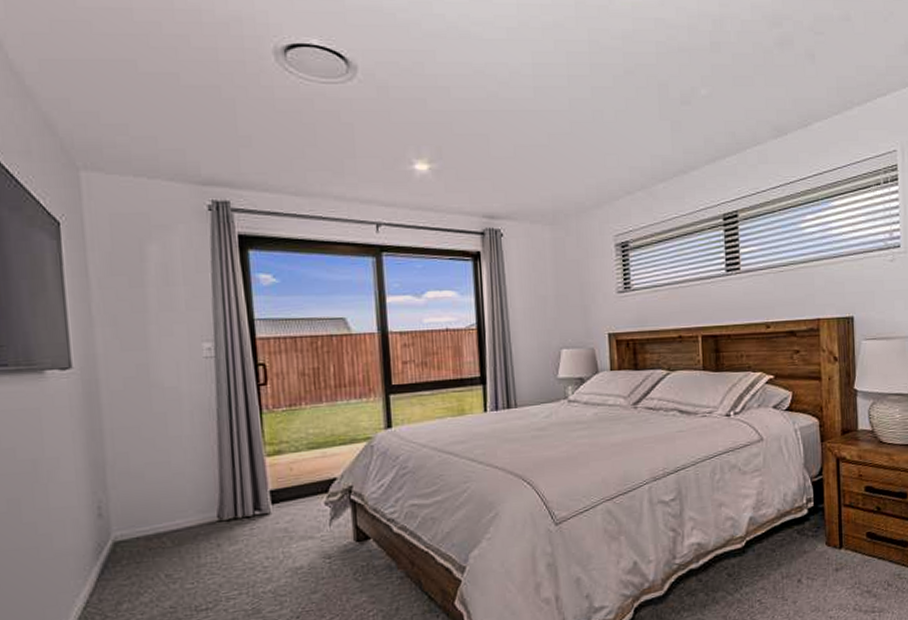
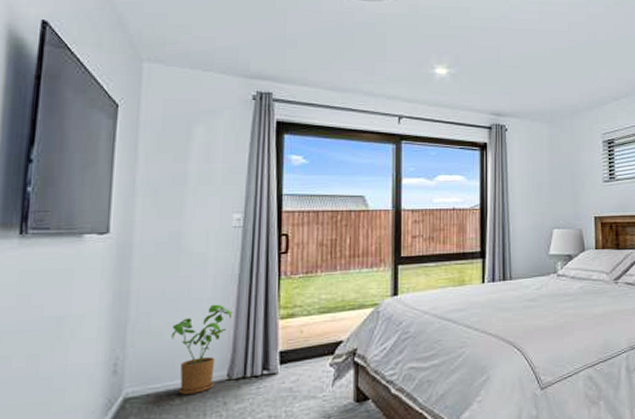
house plant: none [153,441,215,537] -> present [171,304,233,395]

